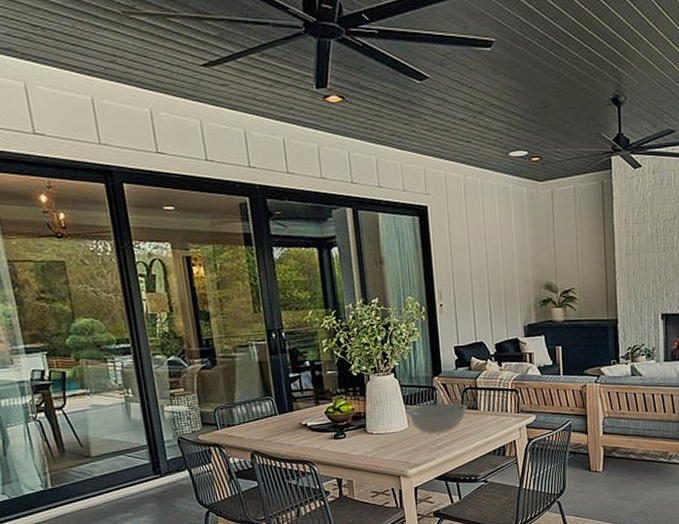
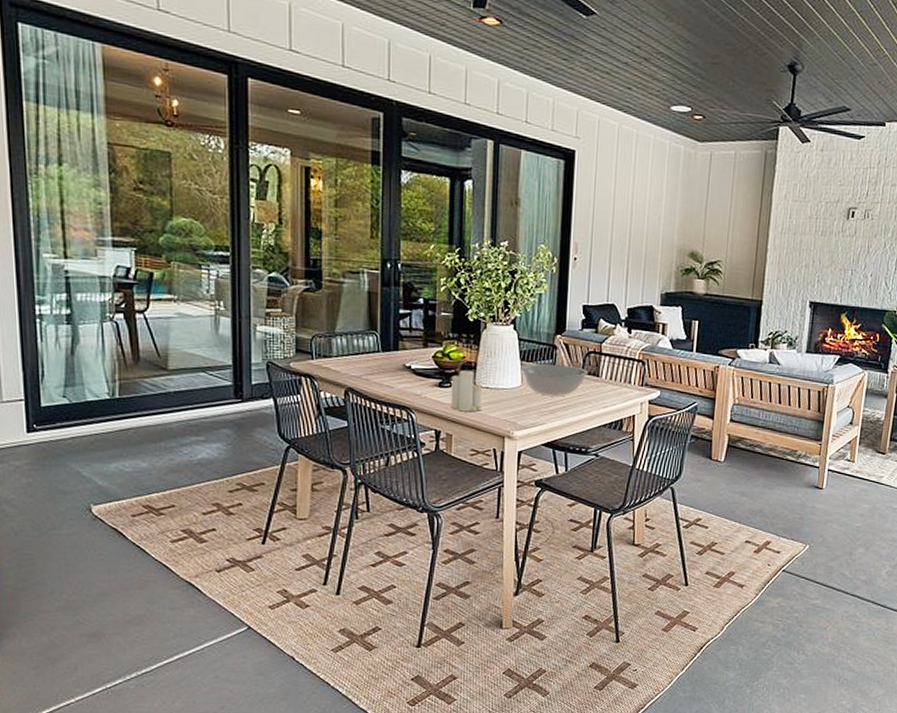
candle: none [345,417,376,459] -> present [450,367,483,412]

